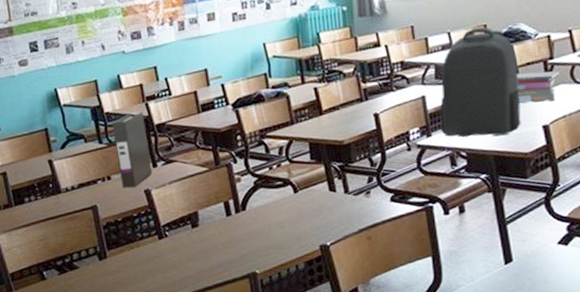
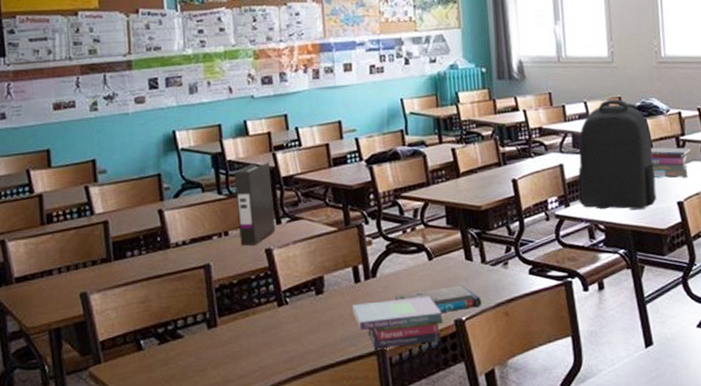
books: none [225,225,309,272] -> present [353,295,443,348]
book: none [263,214,346,239] -> present [394,285,482,313]

